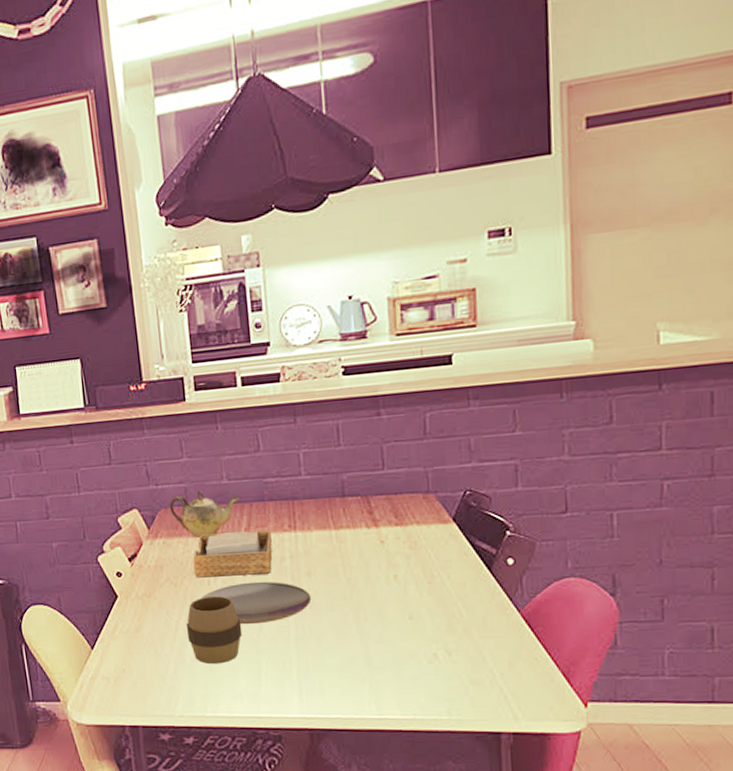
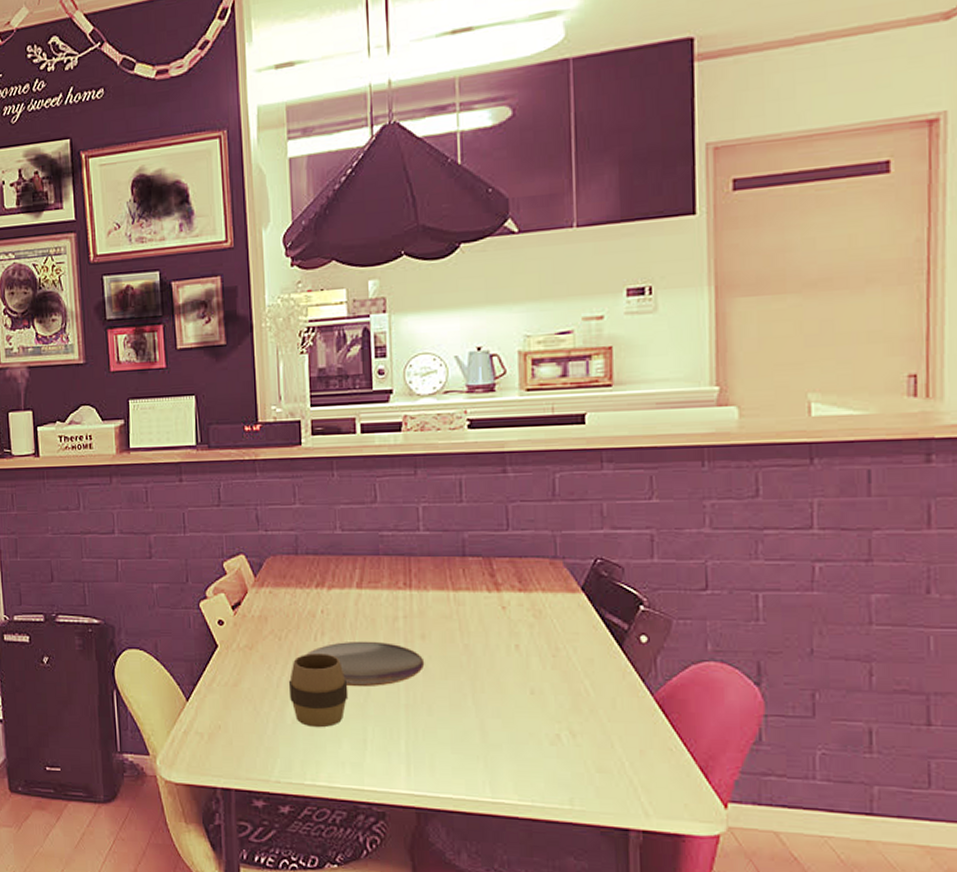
teapot: present [169,491,240,538] -> none [278,540,353,589]
napkin holder: present [193,530,273,578] -> none [300,586,386,633]

